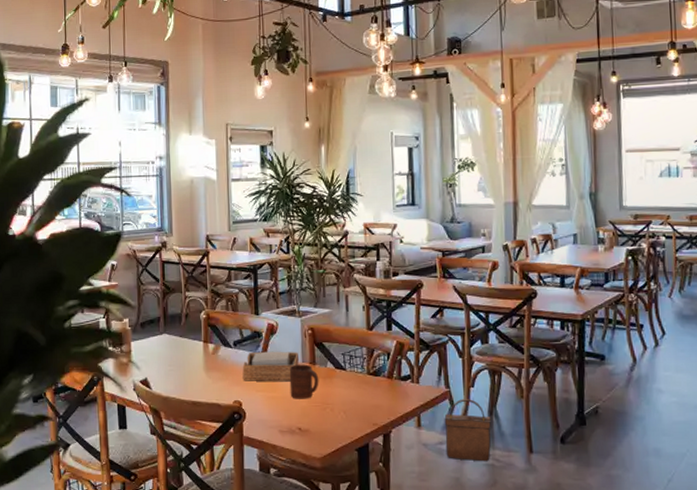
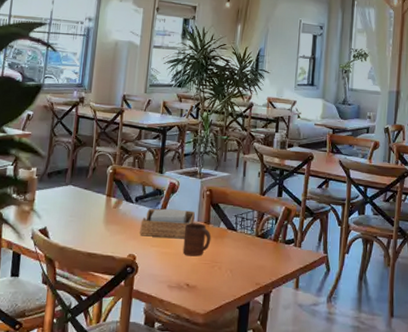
handbag: present [444,398,492,462] -> none [318,263,360,324]

